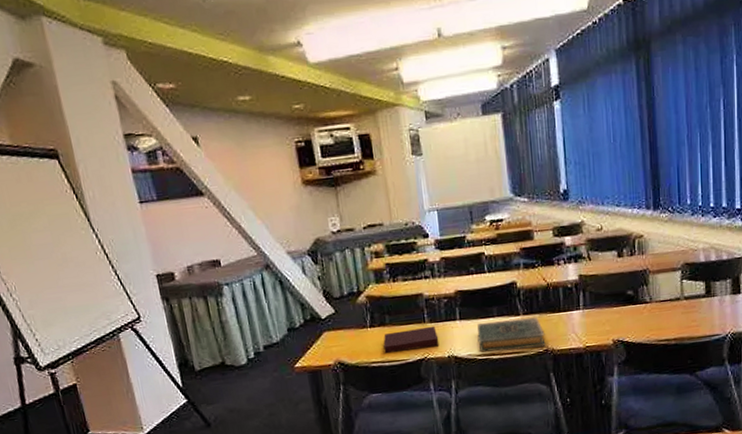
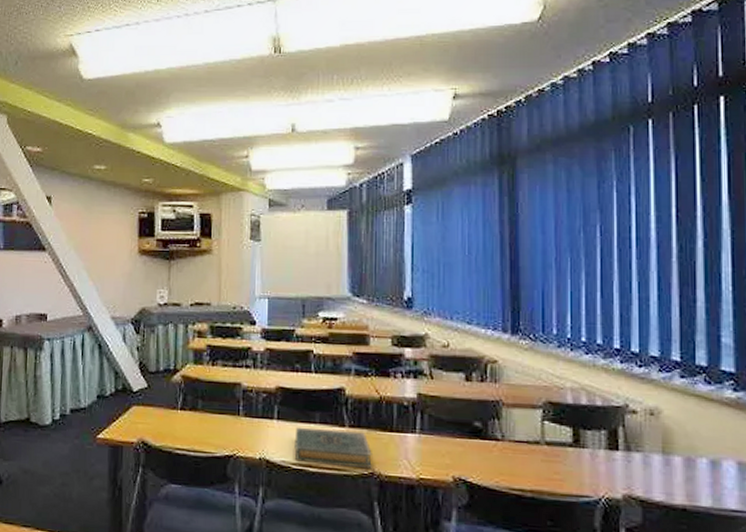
notebook: present [383,325,439,354] -> none [191,419,252,445]

